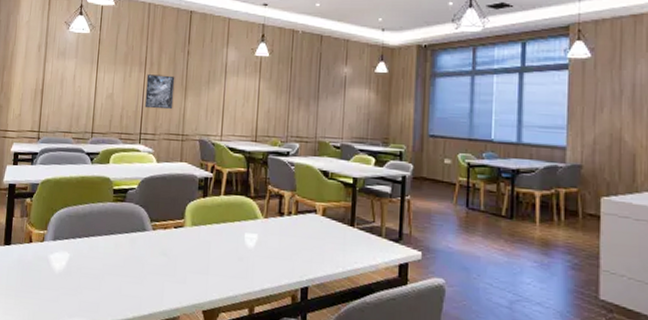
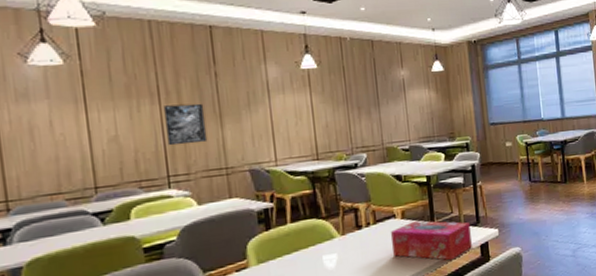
tissue box: none [308,220,391,272] -> present [390,220,472,261]

